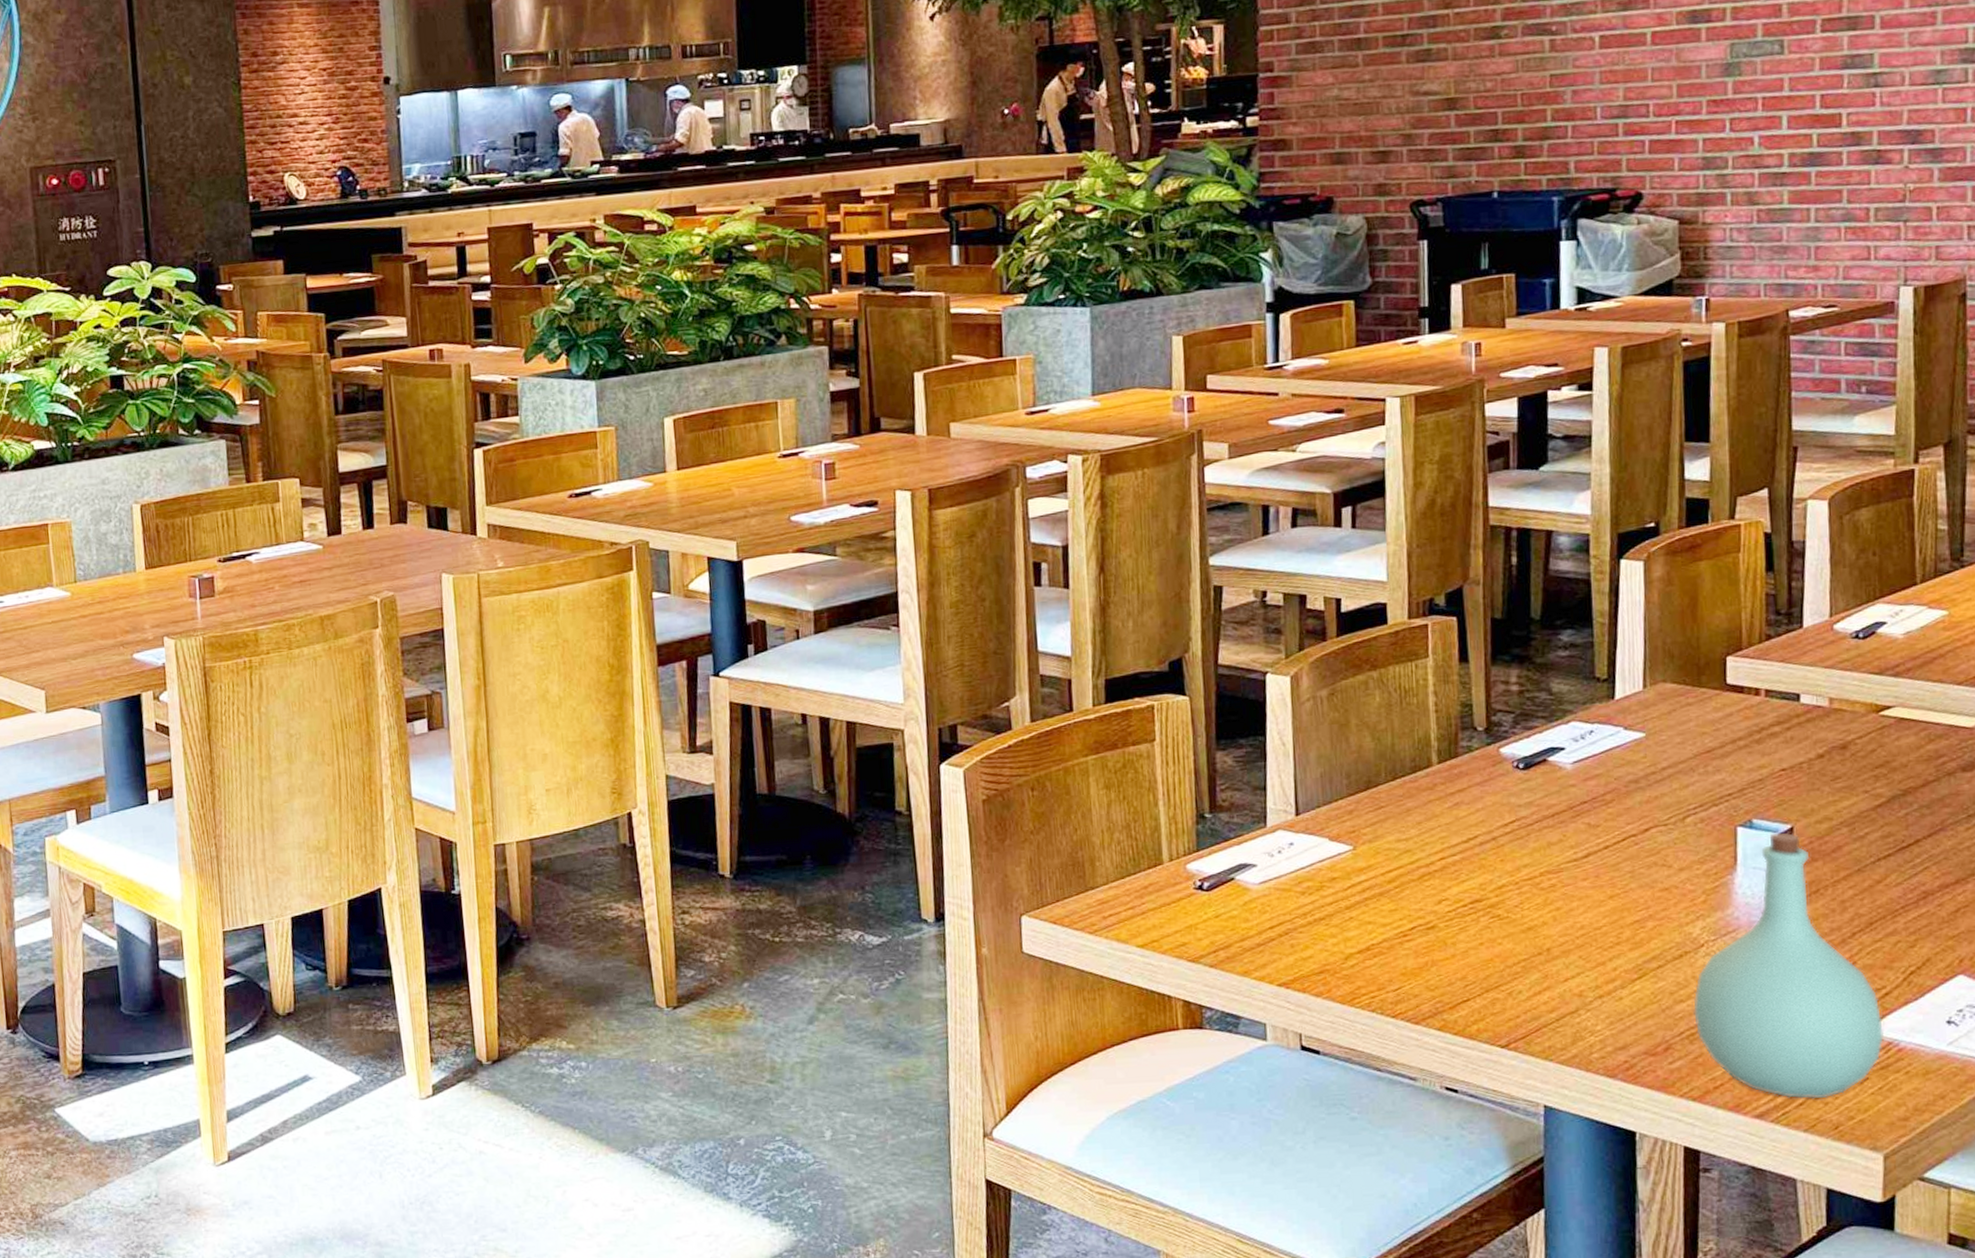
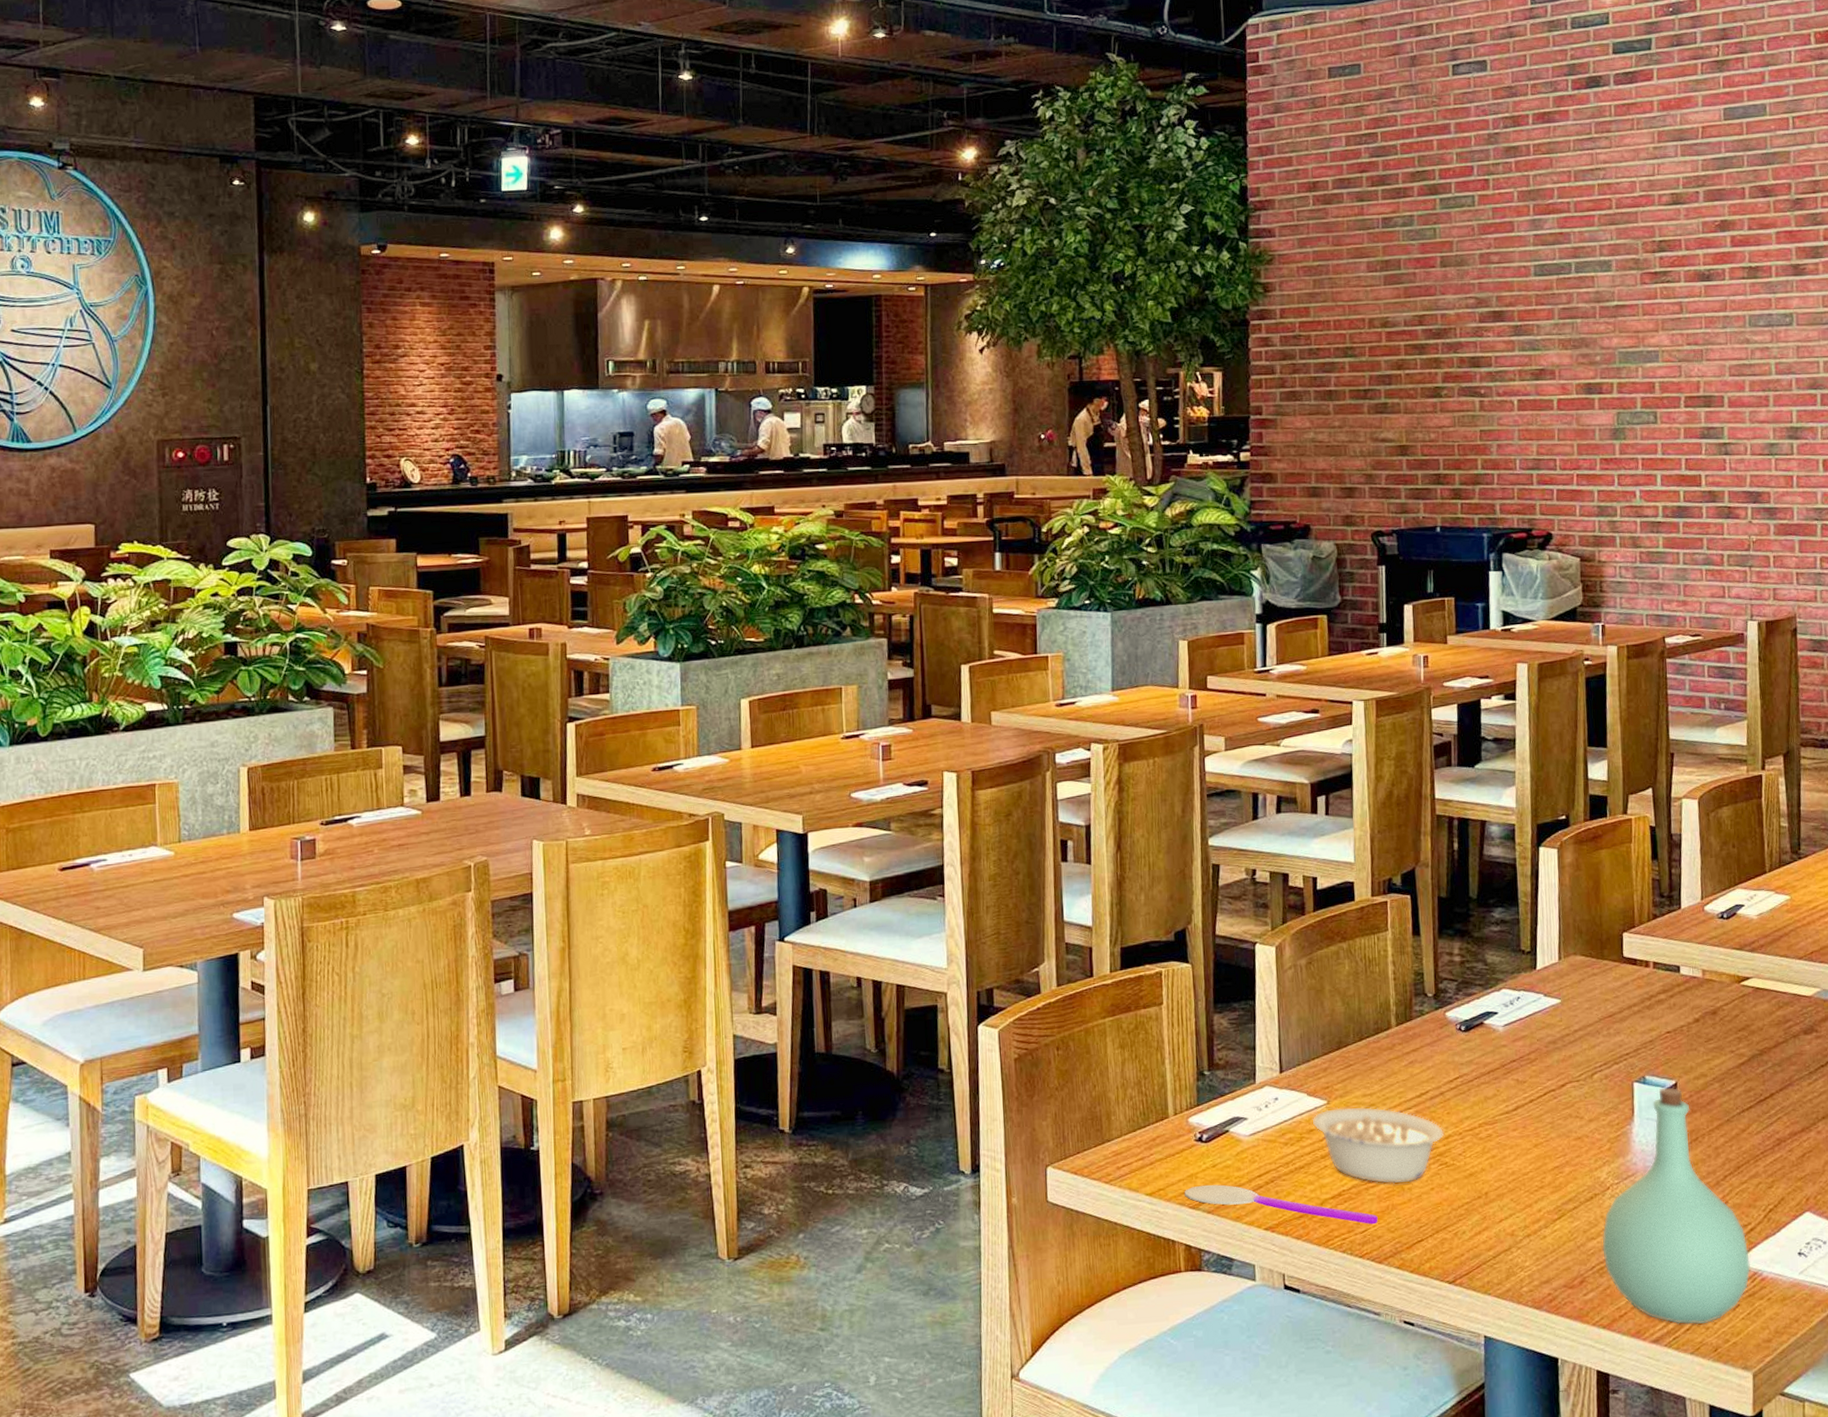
spoon: none [1181,936,1415,982] -> present [1184,1184,1378,1225]
legume: none [1334,853,1497,938] -> present [1312,1107,1445,1184]

